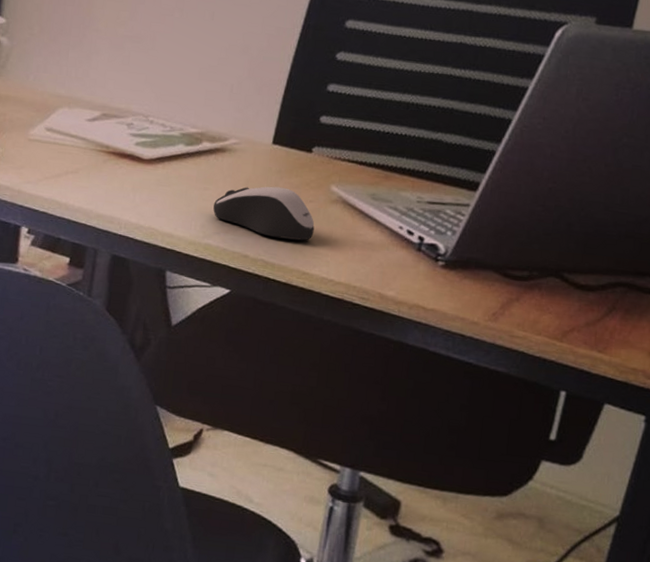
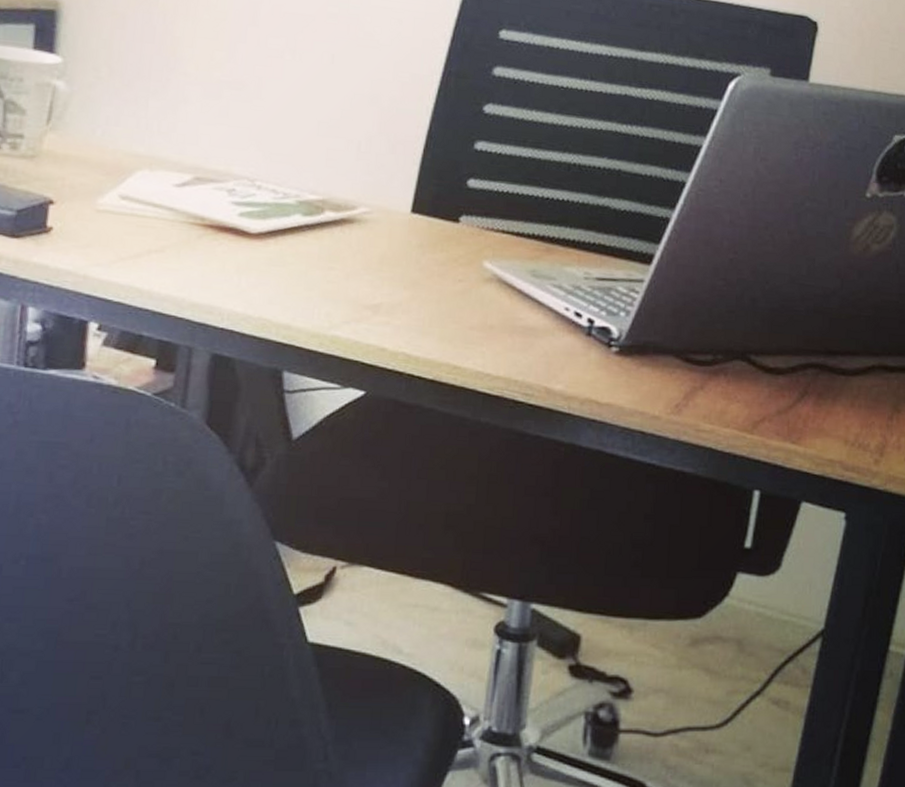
computer mouse: present [213,186,315,241] -> none [341,263,466,328]

